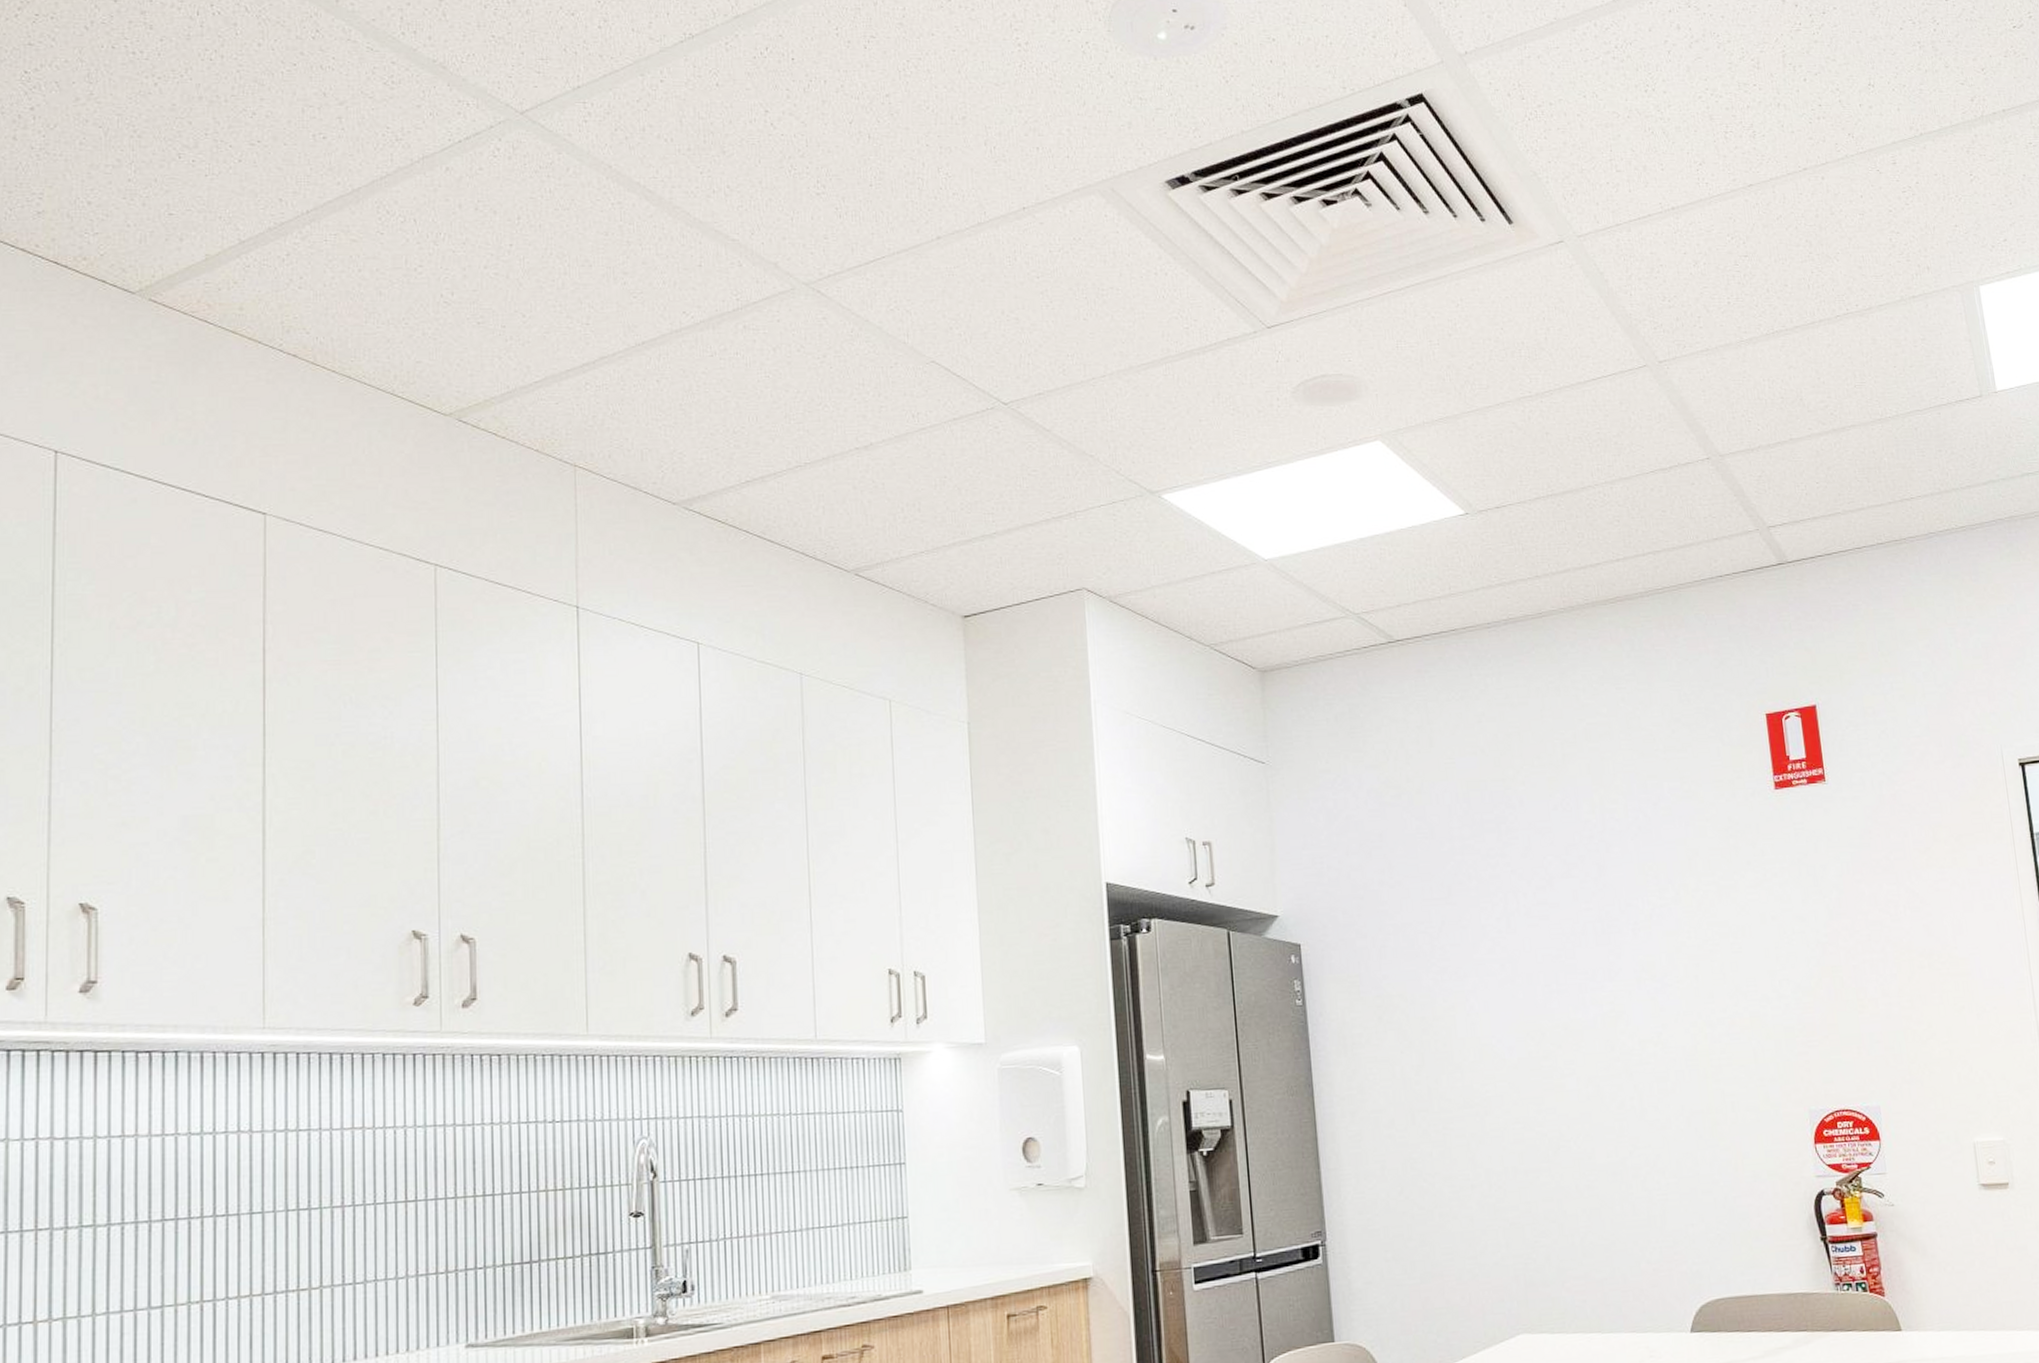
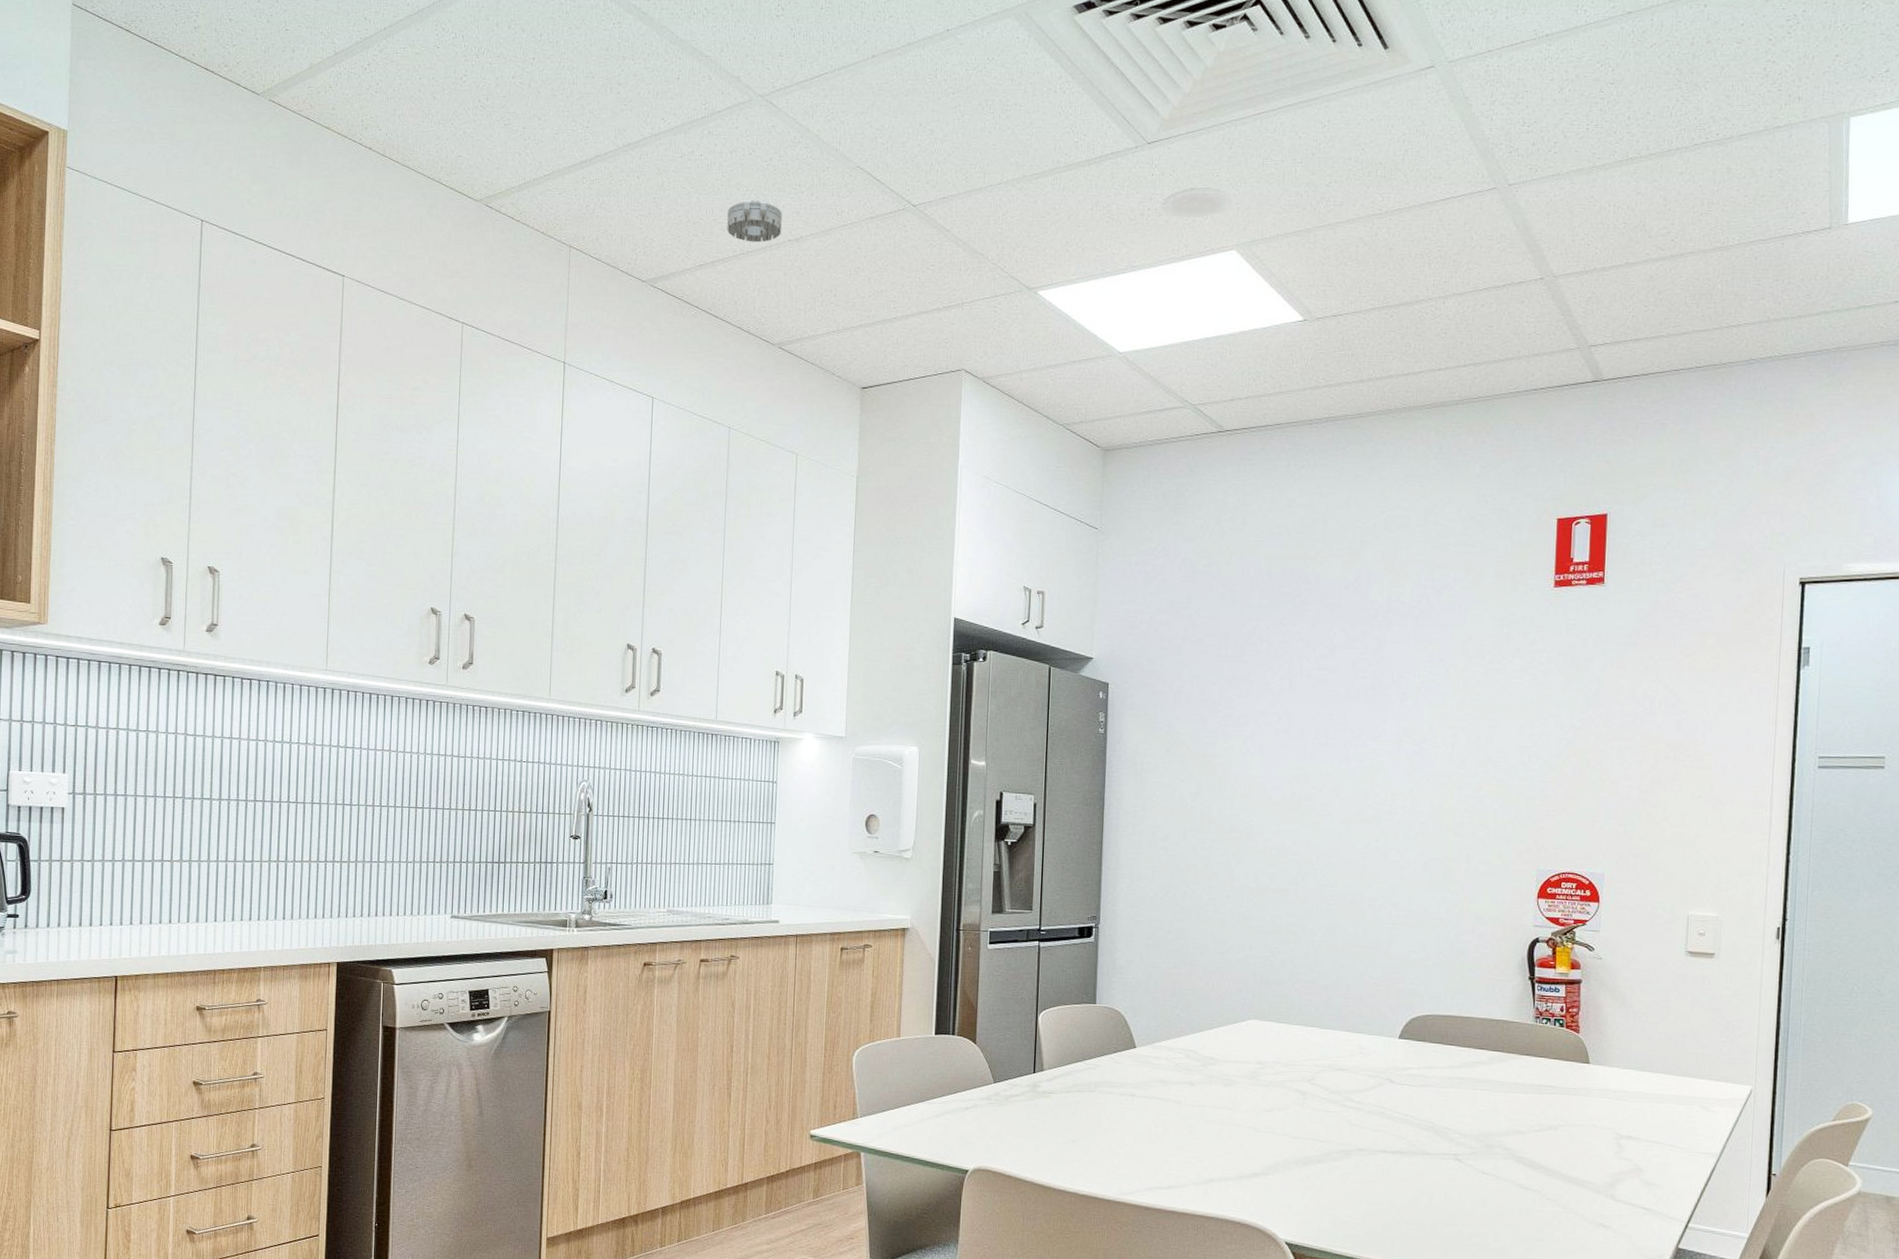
smoke detector: none [776,404,846,452] -> present [727,200,782,243]

